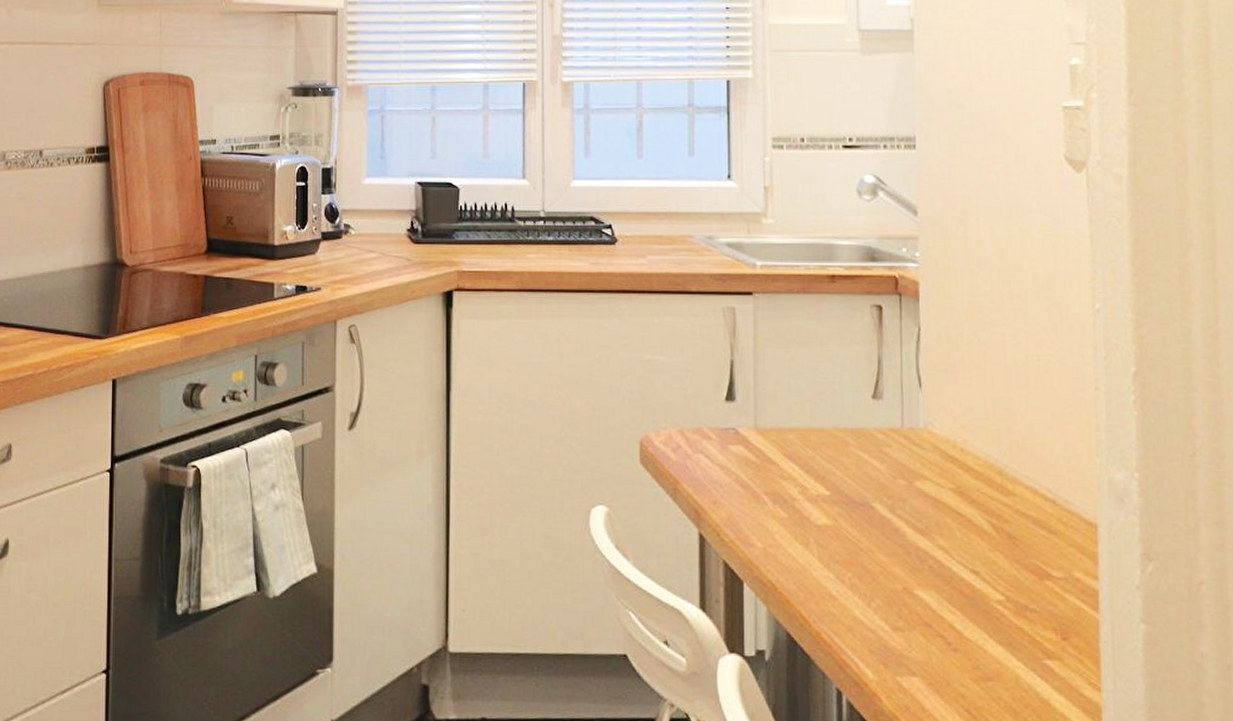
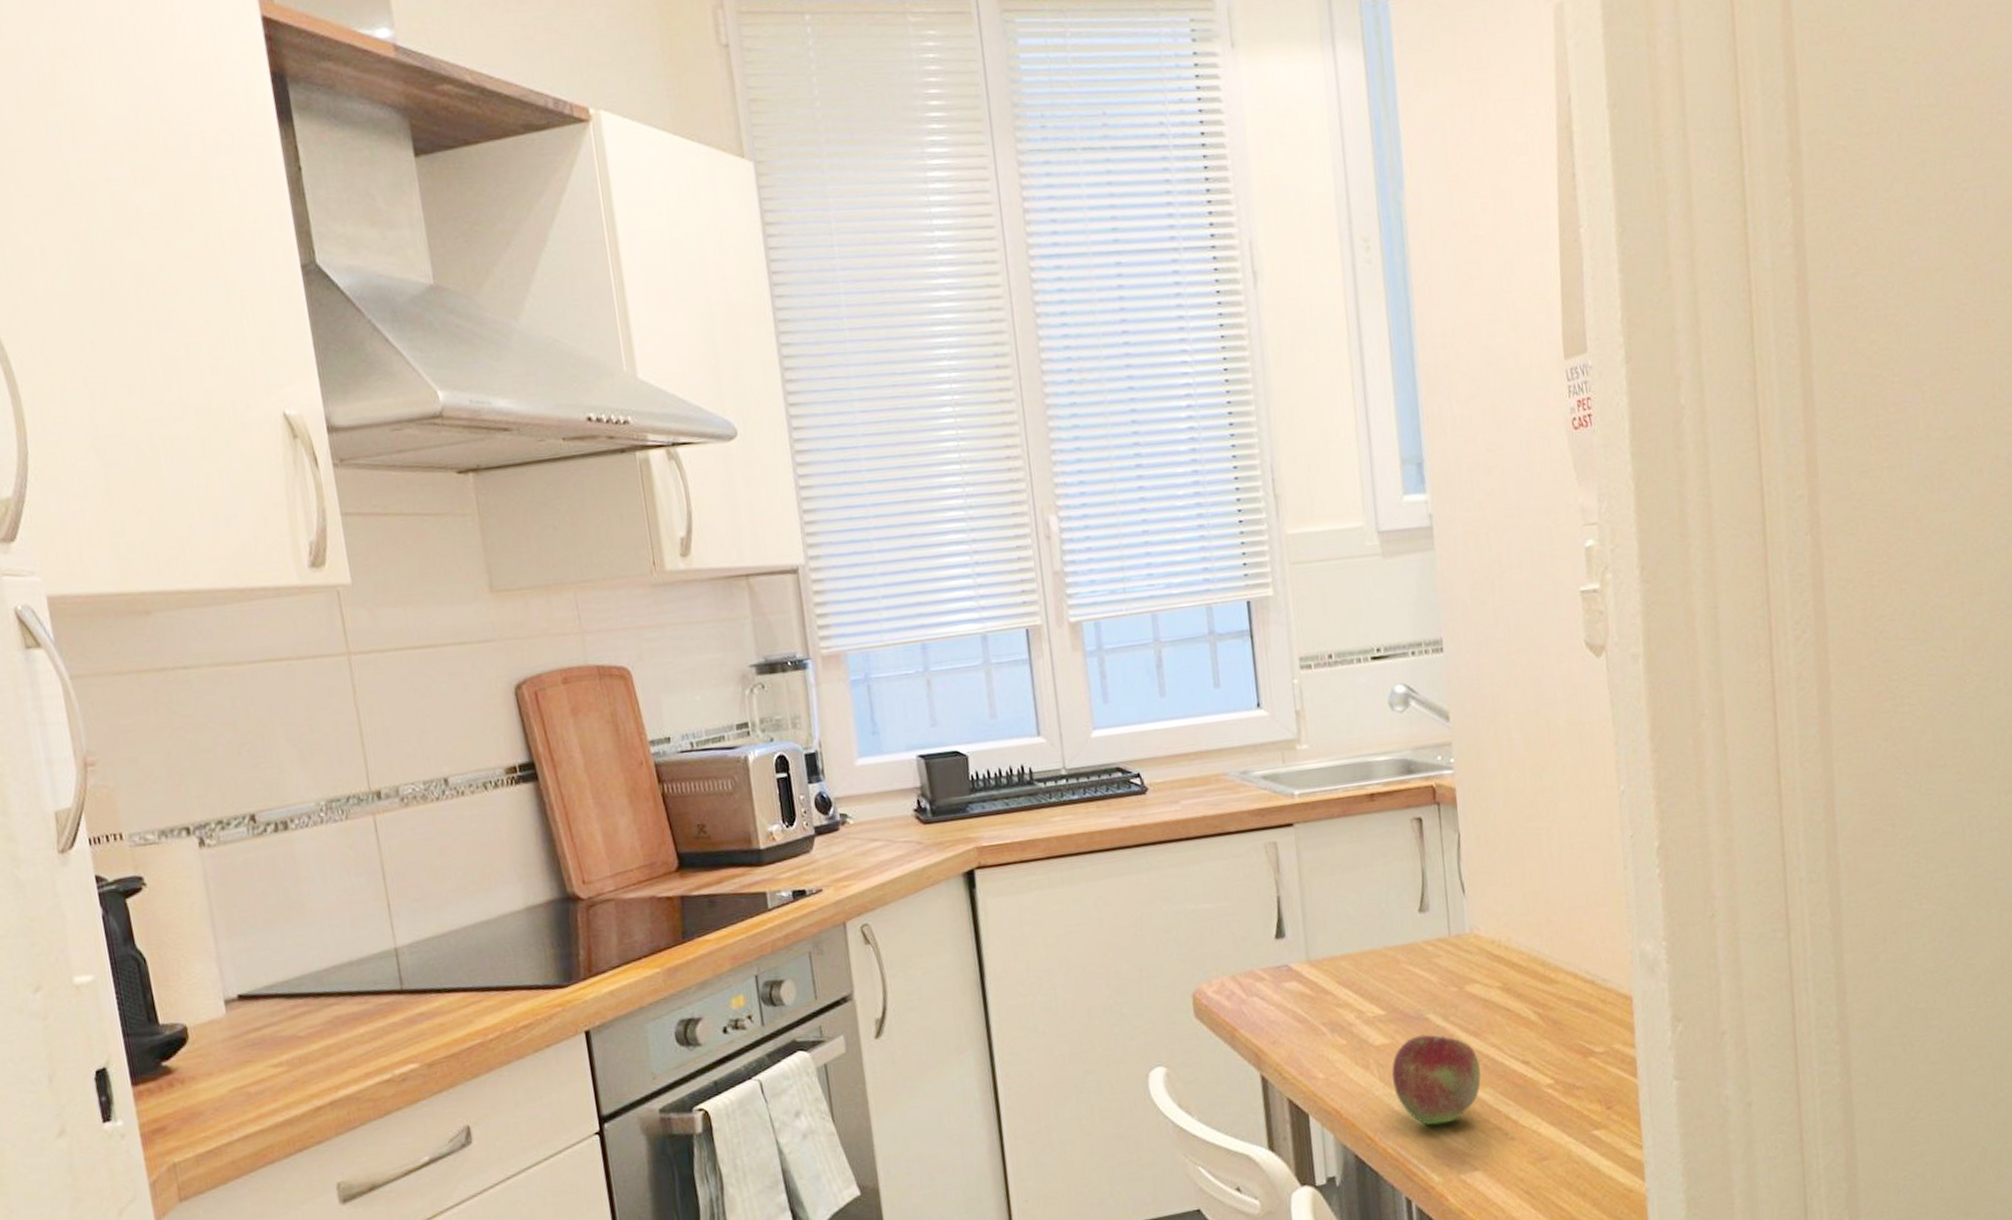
fruit: none [832,523,925,619] -> present [1392,1034,1481,1126]

